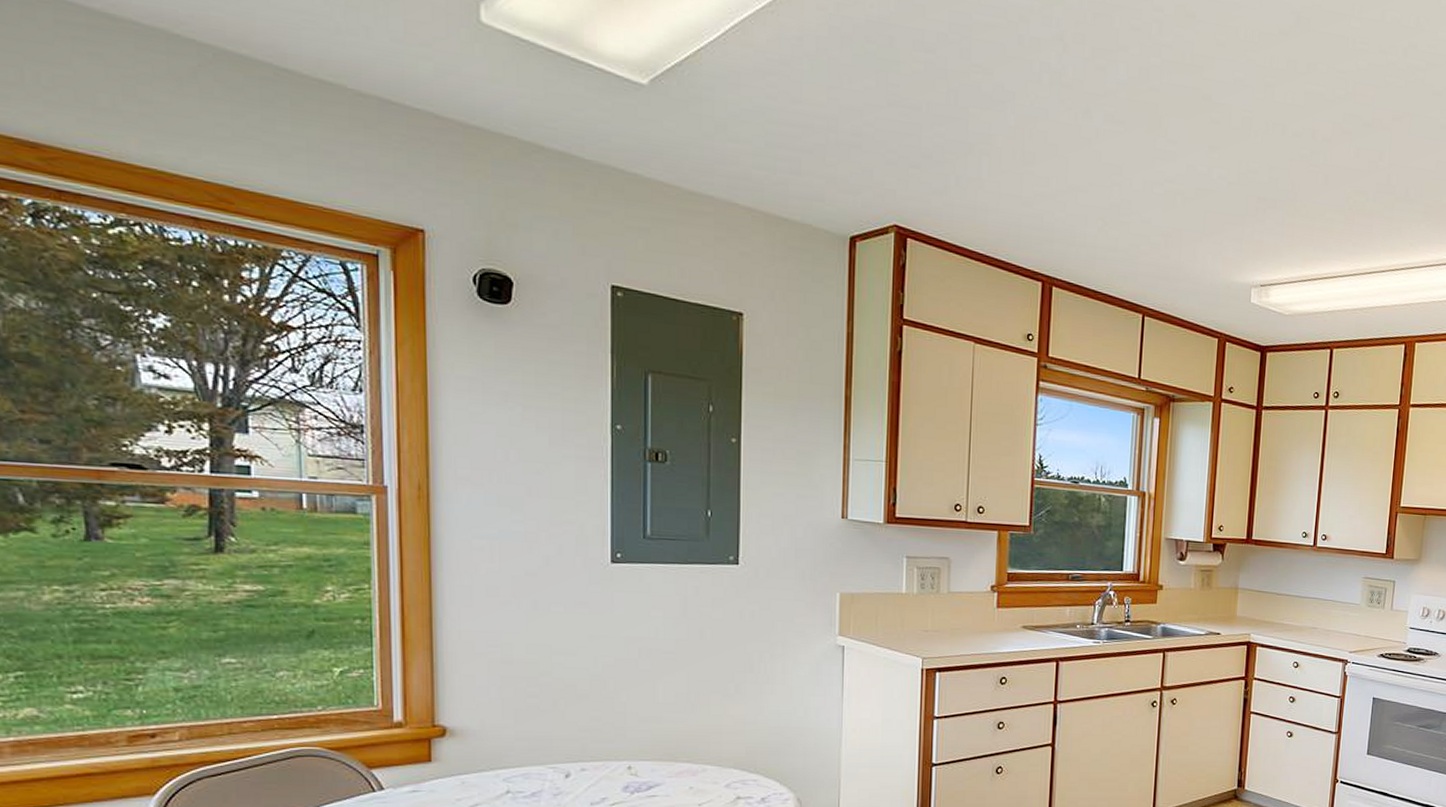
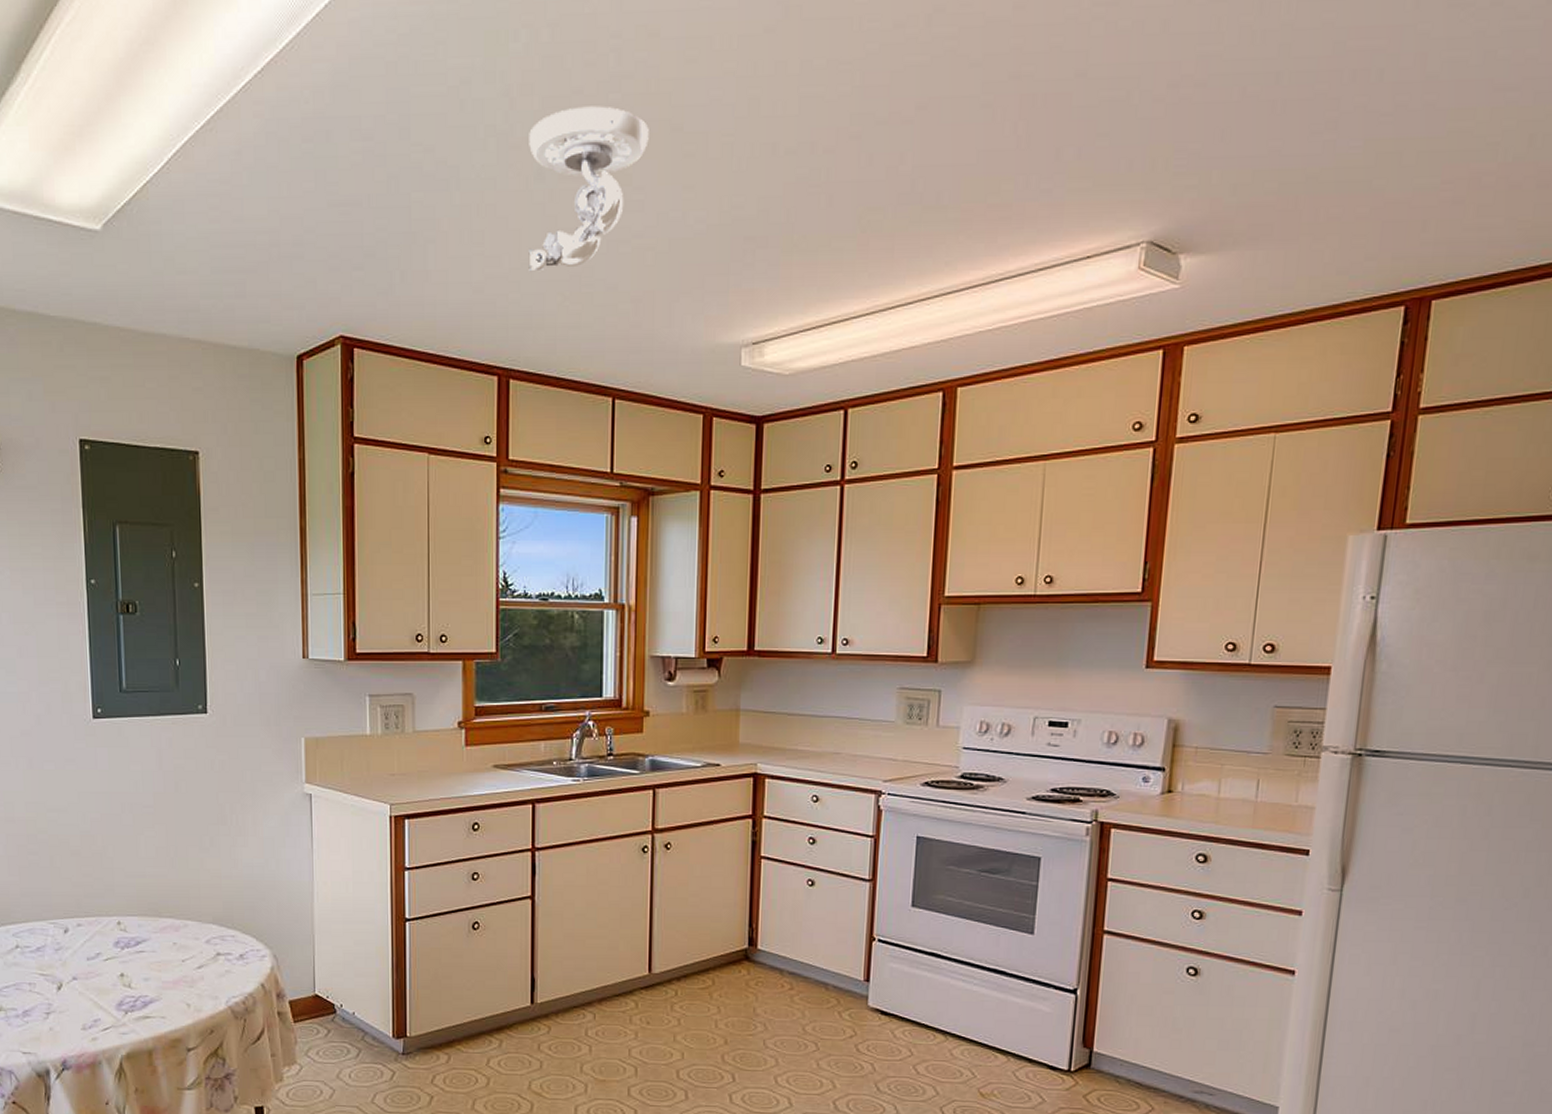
security camera: none [1074,62,1183,198] -> present [528,106,649,272]

